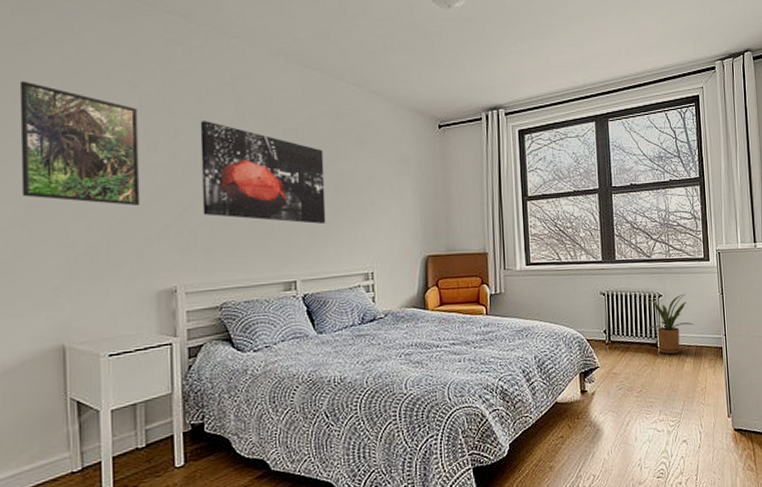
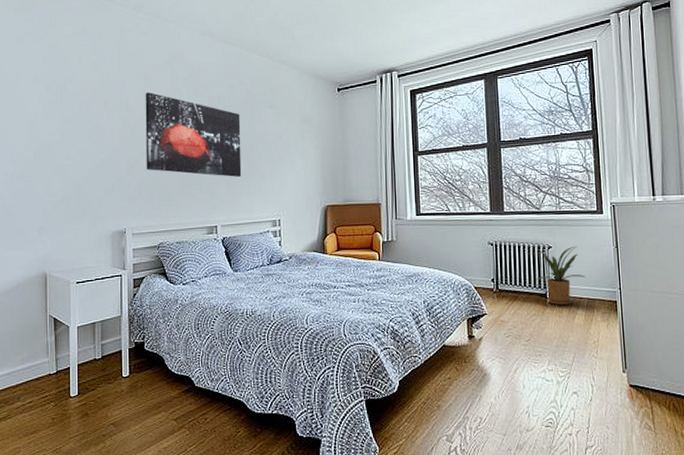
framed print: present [19,81,140,206] -> none [19,66,101,163]

